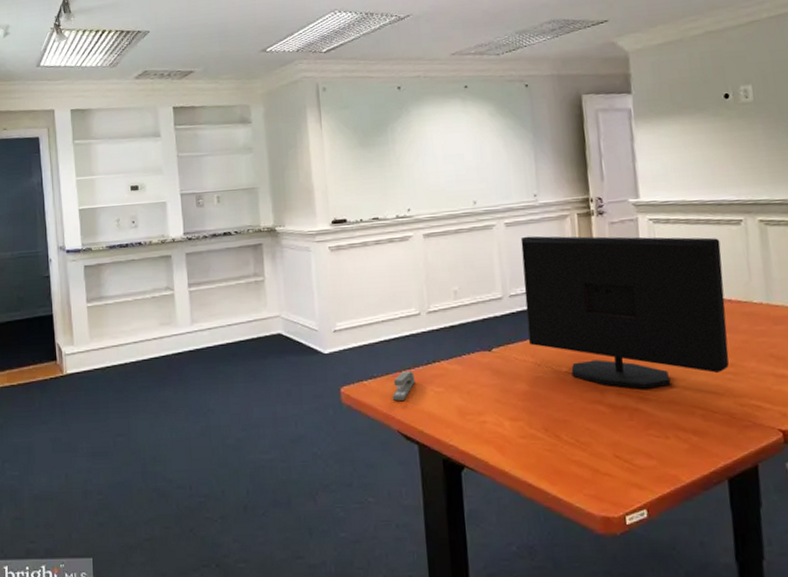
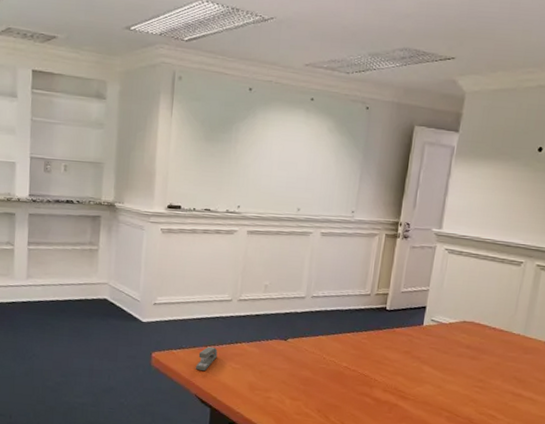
monitor: present [520,236,730,389] -> none [319,247,500,390]

